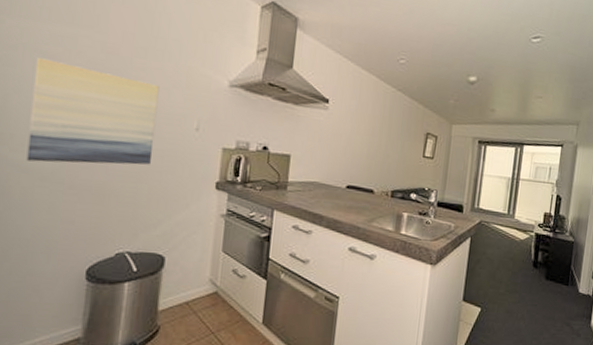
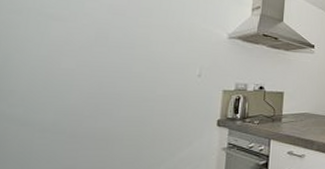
wall art: present [26,58,160,165] -> none [26,20,164,115]

